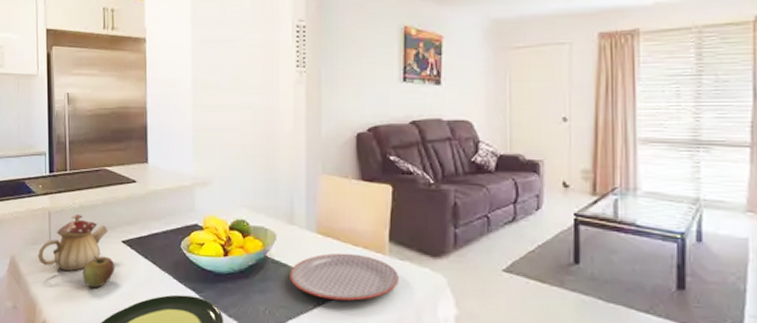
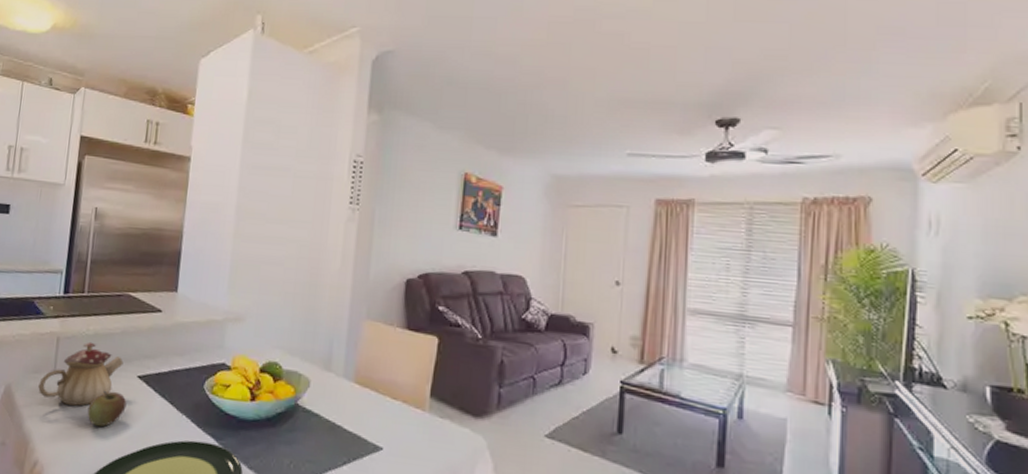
plate: present [290,253,398,301] -> none [320,405,437,459]

